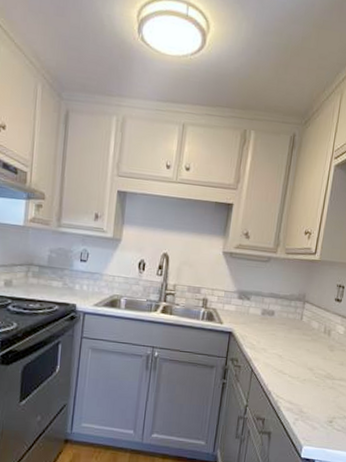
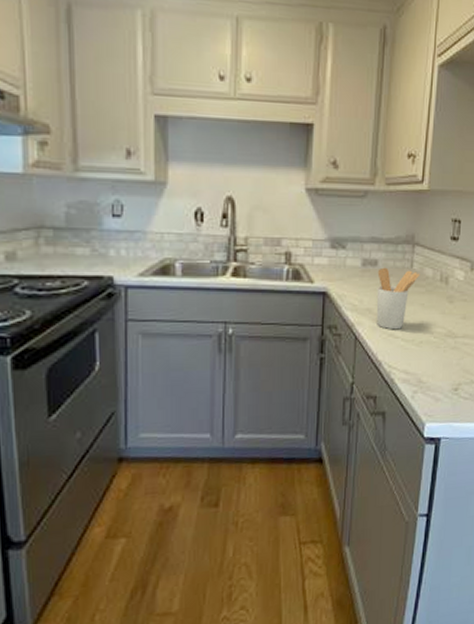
utensil holder: none [270,317,308,367] -> present [376,267,421,329]

